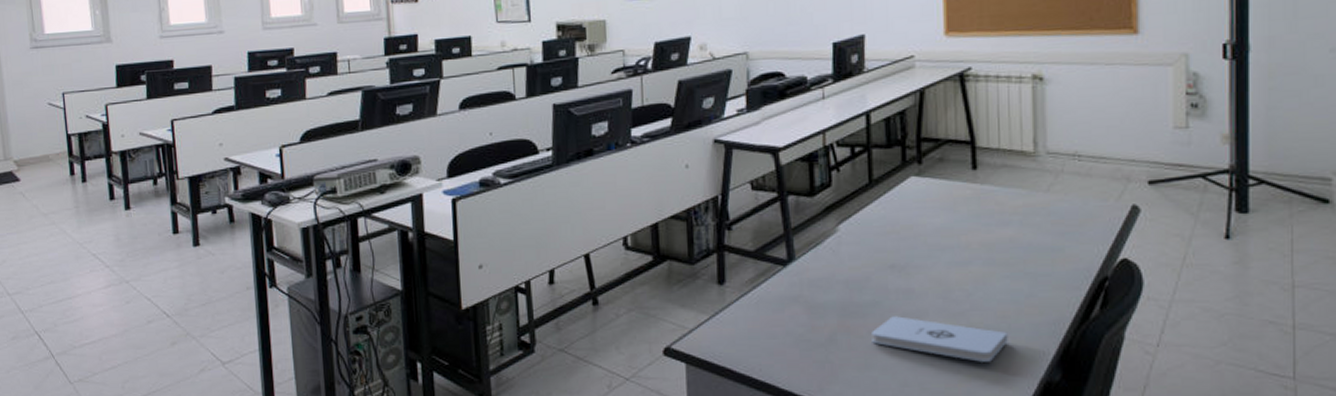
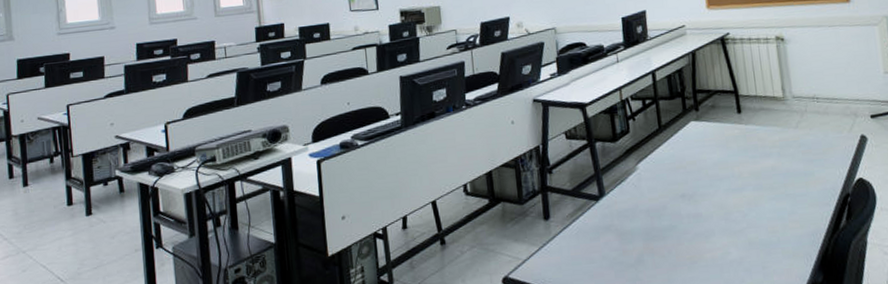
notepad: present [872,316,1008,362] -> none [671,237,779,271]

